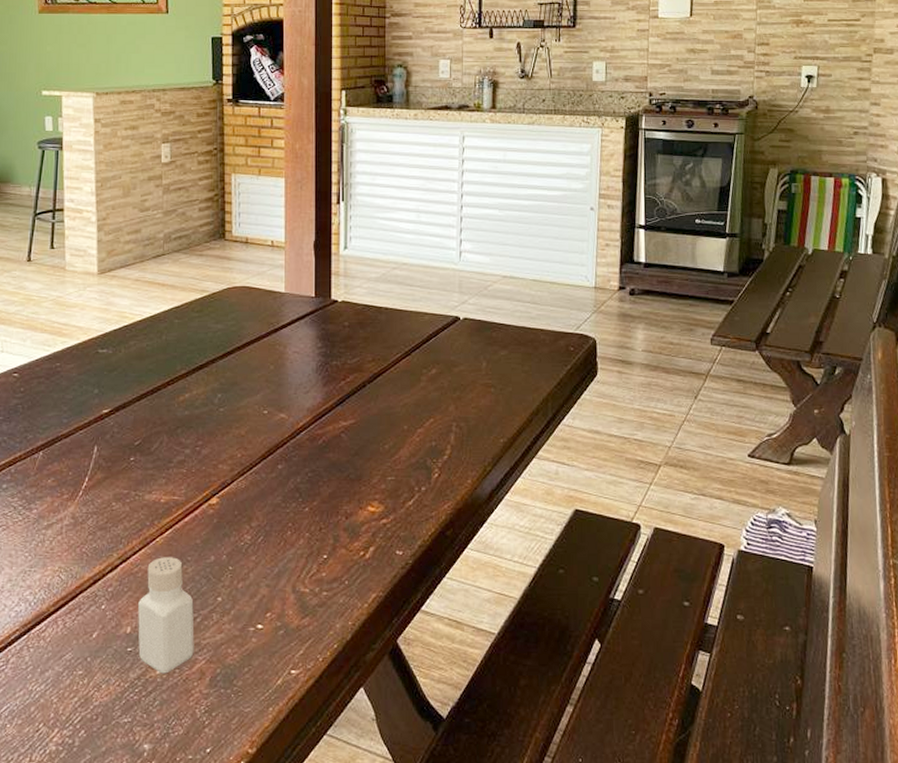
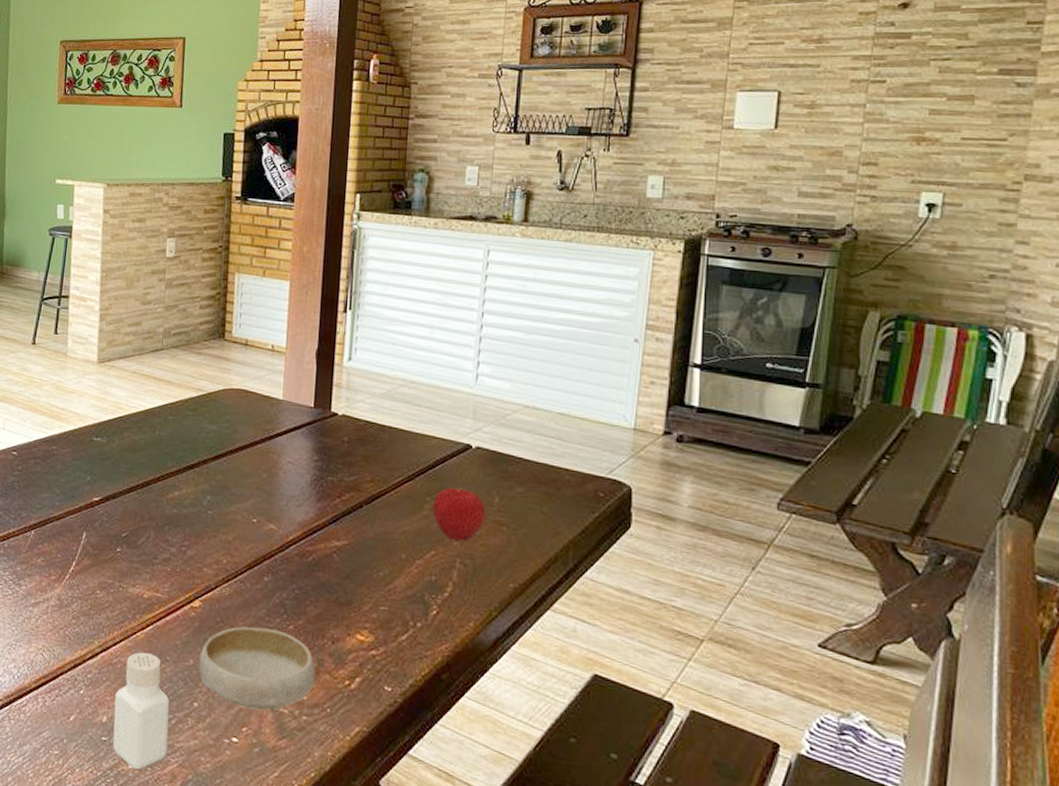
bowl: none [220,514,332,594] -> present [198,626,316,711]
apple: none [429,358,475,406] -> present [433,487,485,542]

